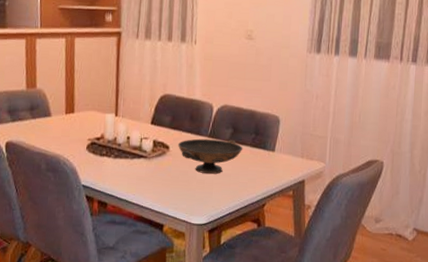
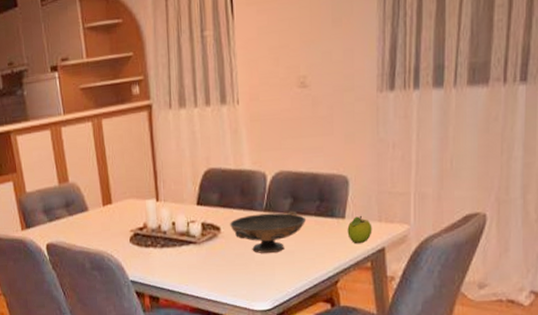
fruit: none [275,150,296,175] -> present [347,215,372,244]

